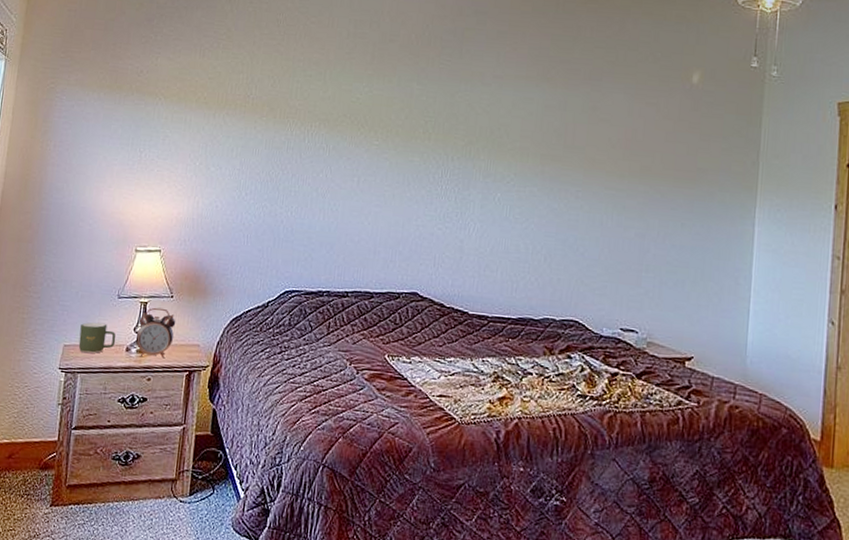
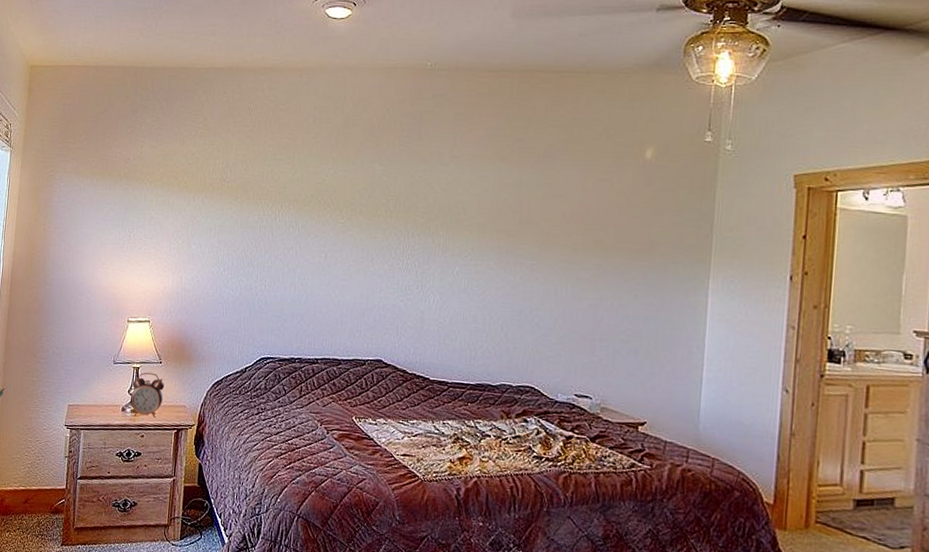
mug: present [78,322,116,354] -> none [81,385,113,413]

